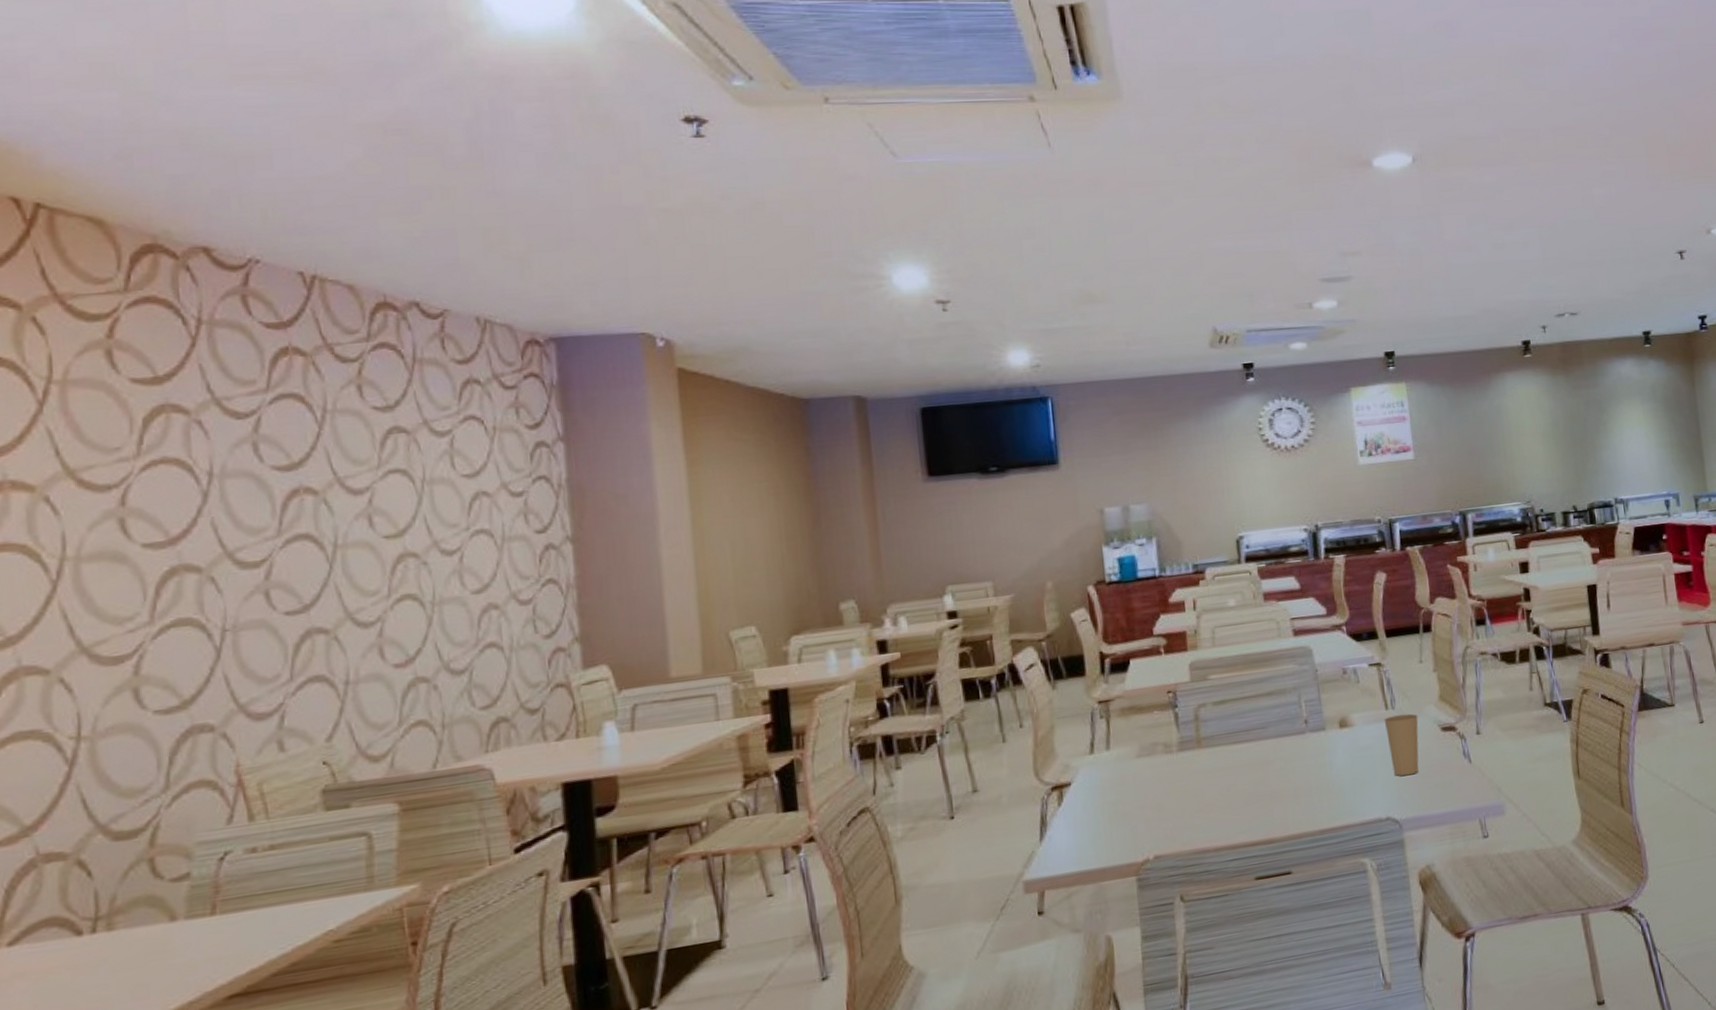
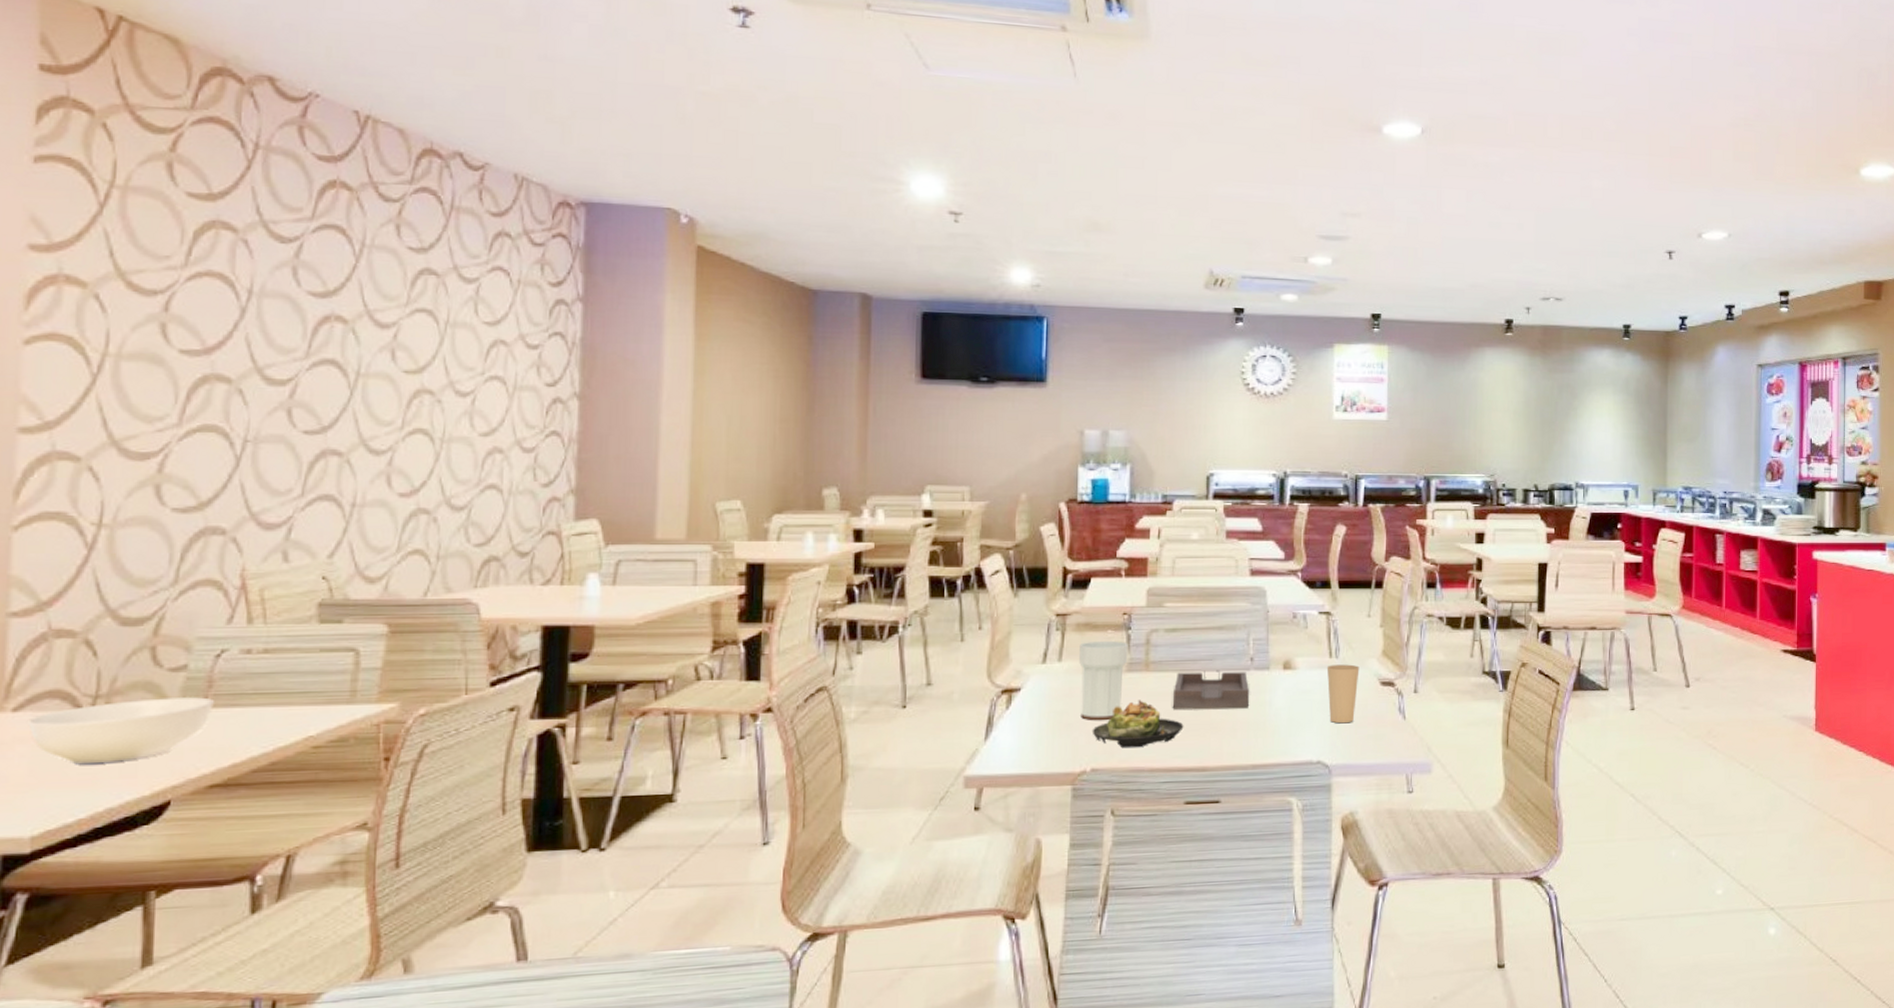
bowl: none [24,904,225,993] -> present [26,697,216,765]
cup: none [1126,720,1179,807] -> present [1079,640,1128,721]
salad: none [1150,778,1245,830] -> present [1092,700,1184,747]
tray: none [1229,735,1309,785] -> present [1172,670,1249,711]

